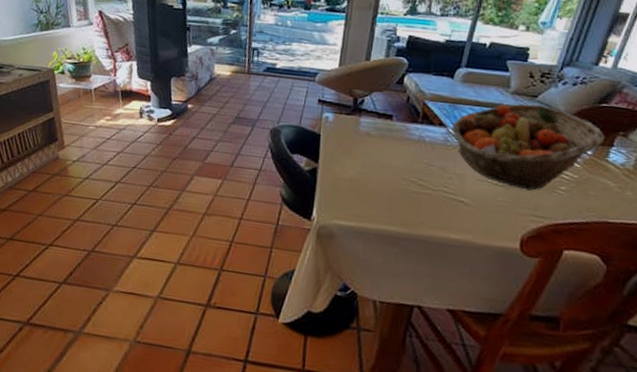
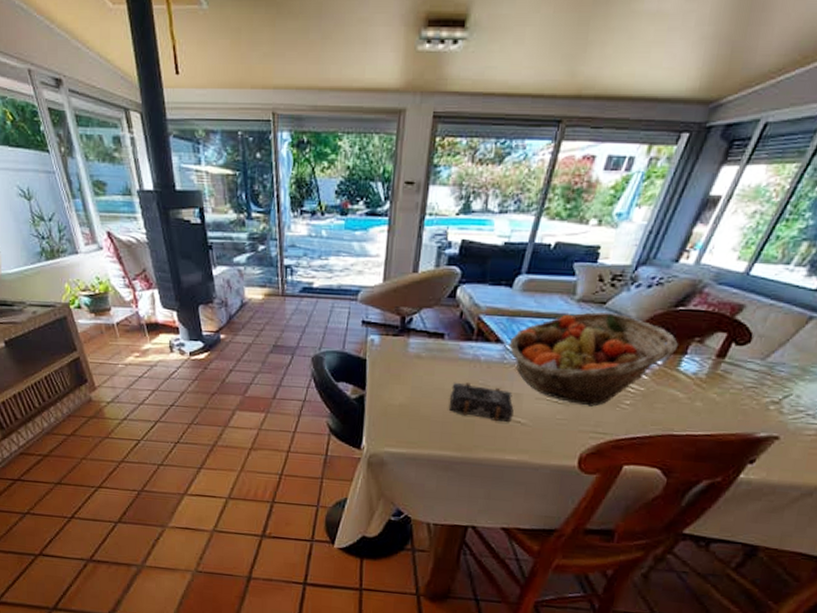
book: none [395,160,457,201] -> present [448,382,514,422]

